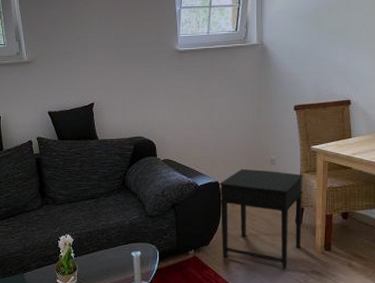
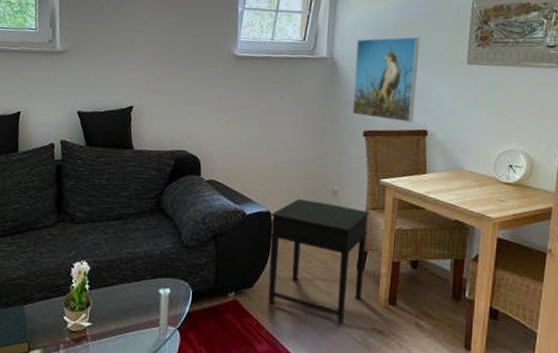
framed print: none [283,18,340,95] -> present [352,37,420,123]

